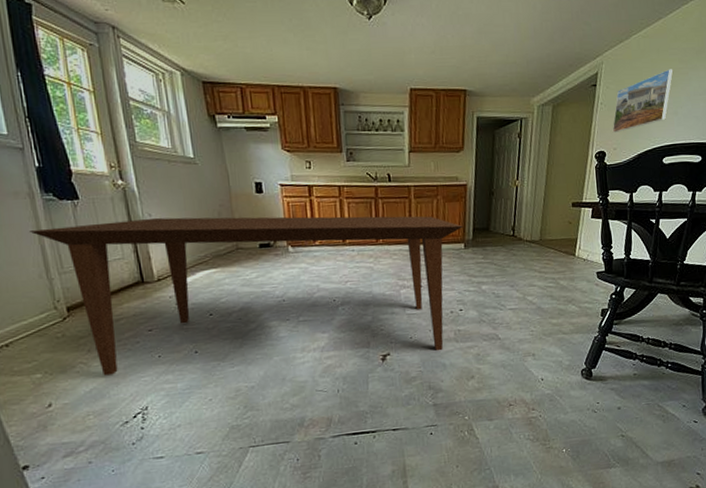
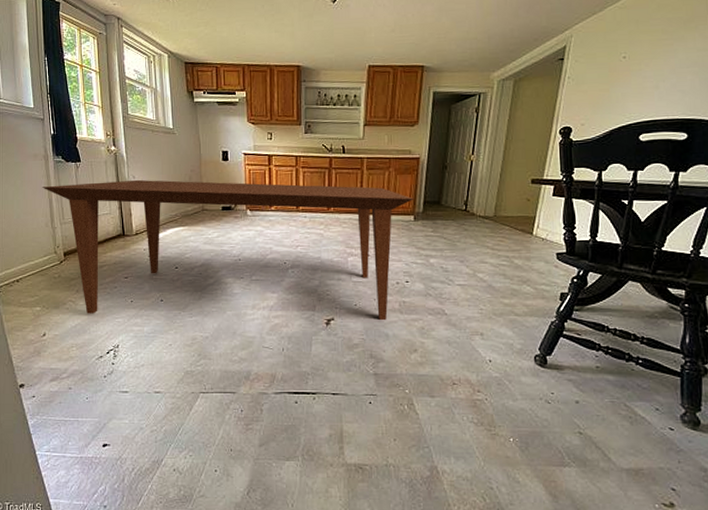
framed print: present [612,69,674,133] -> none [580,40,655,108]

